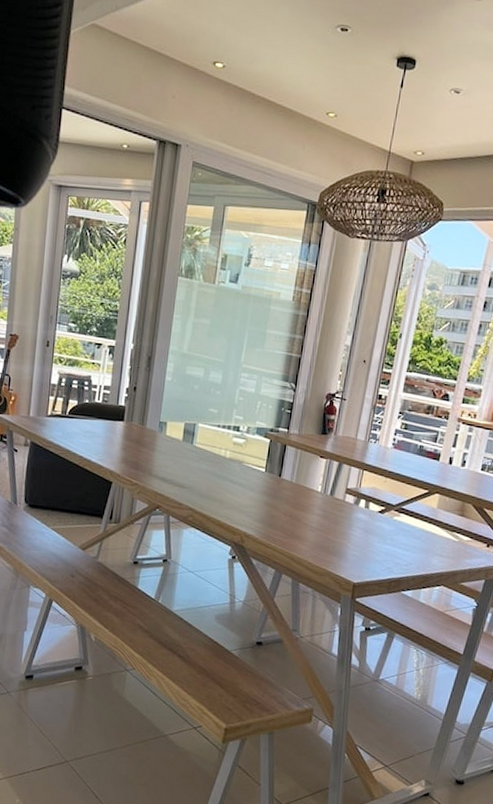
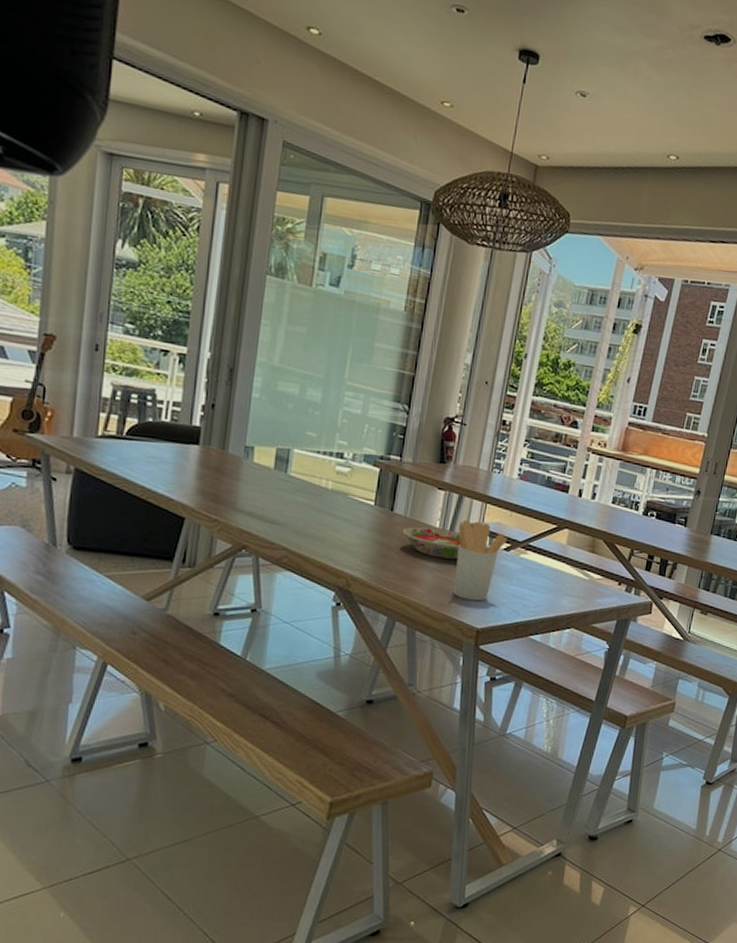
bowl: none [289,490,341,520] -> present [402,526,462,559]
utensil holder: none [333,484,383,559] -> present [454,519,508,601]

